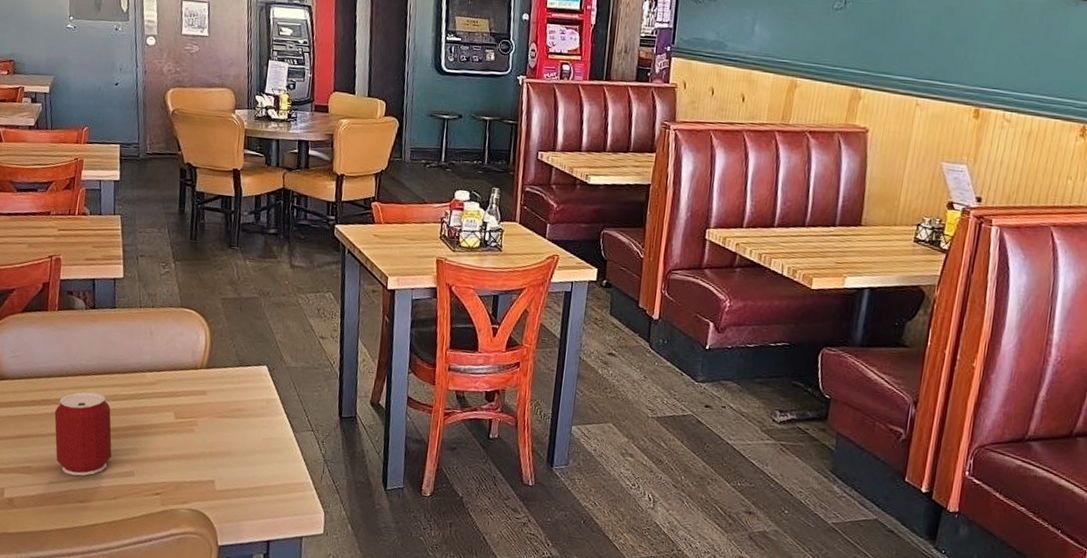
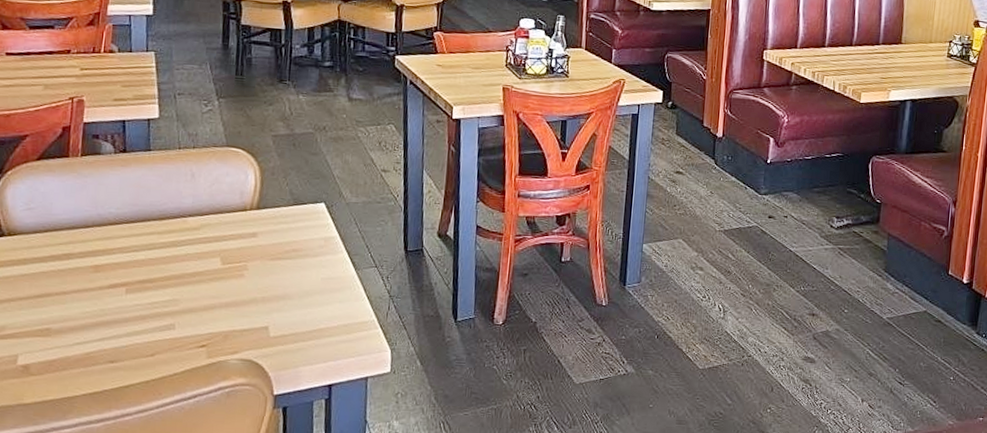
can: present [54,392,112,476] -> none [79,242,149,334]

